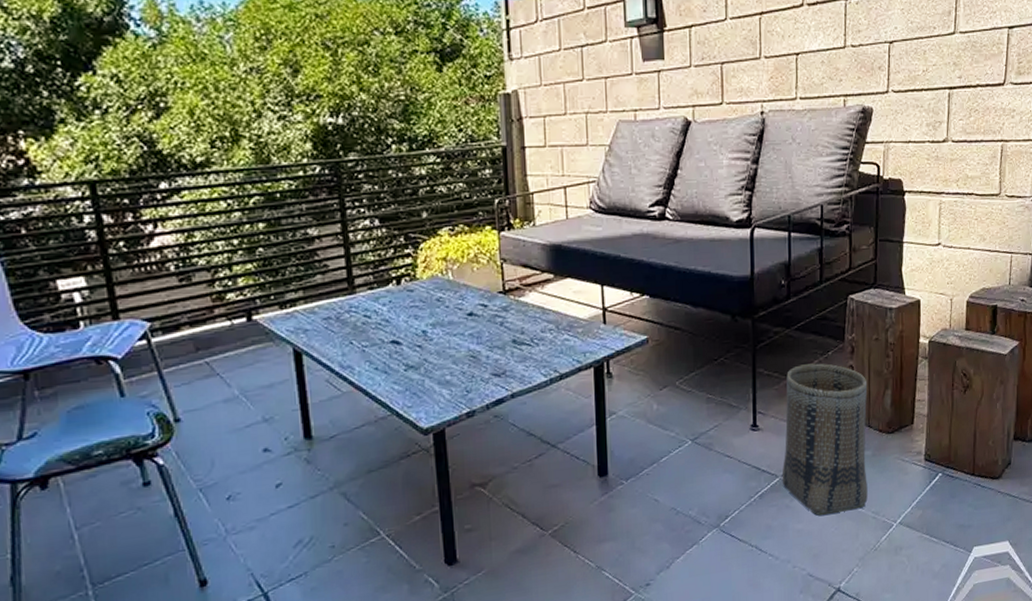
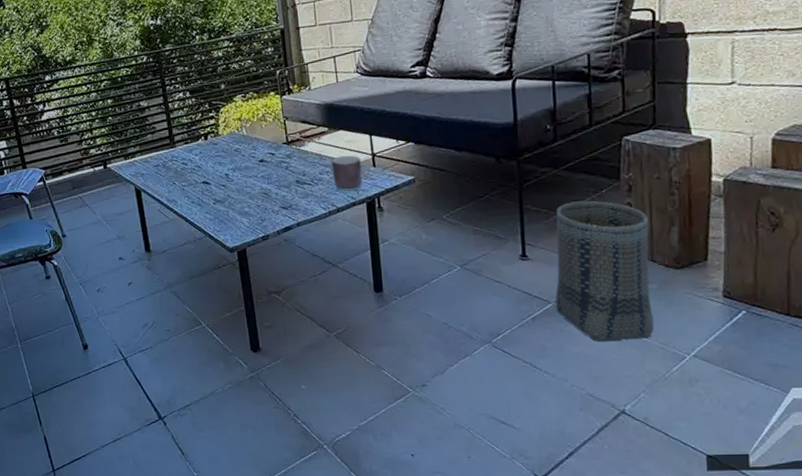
mug: none [556,309,591,354] -> present [331,155,363,191]

